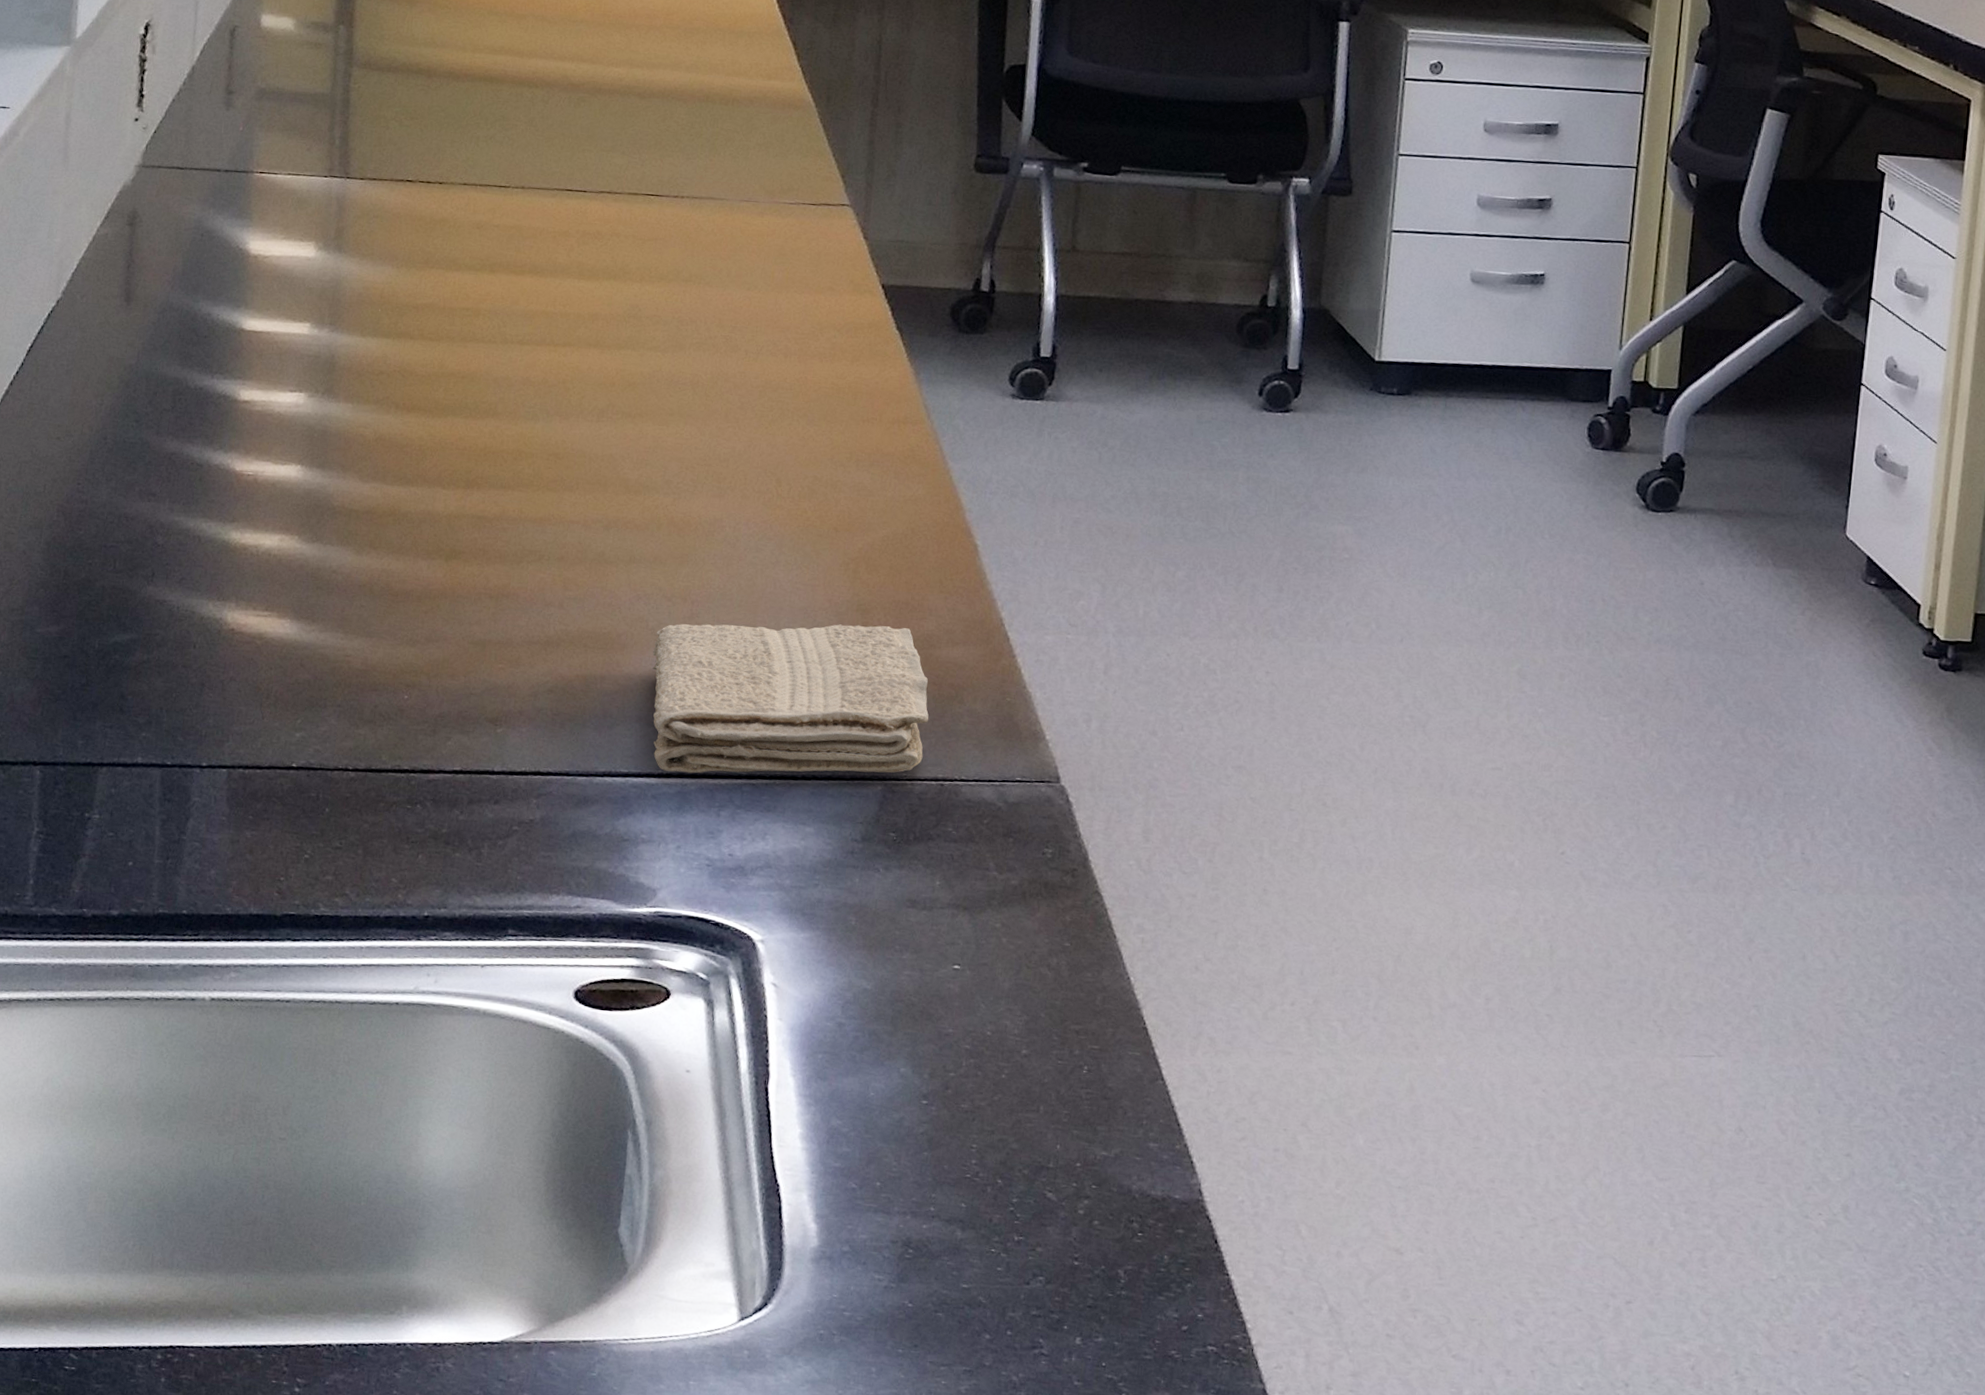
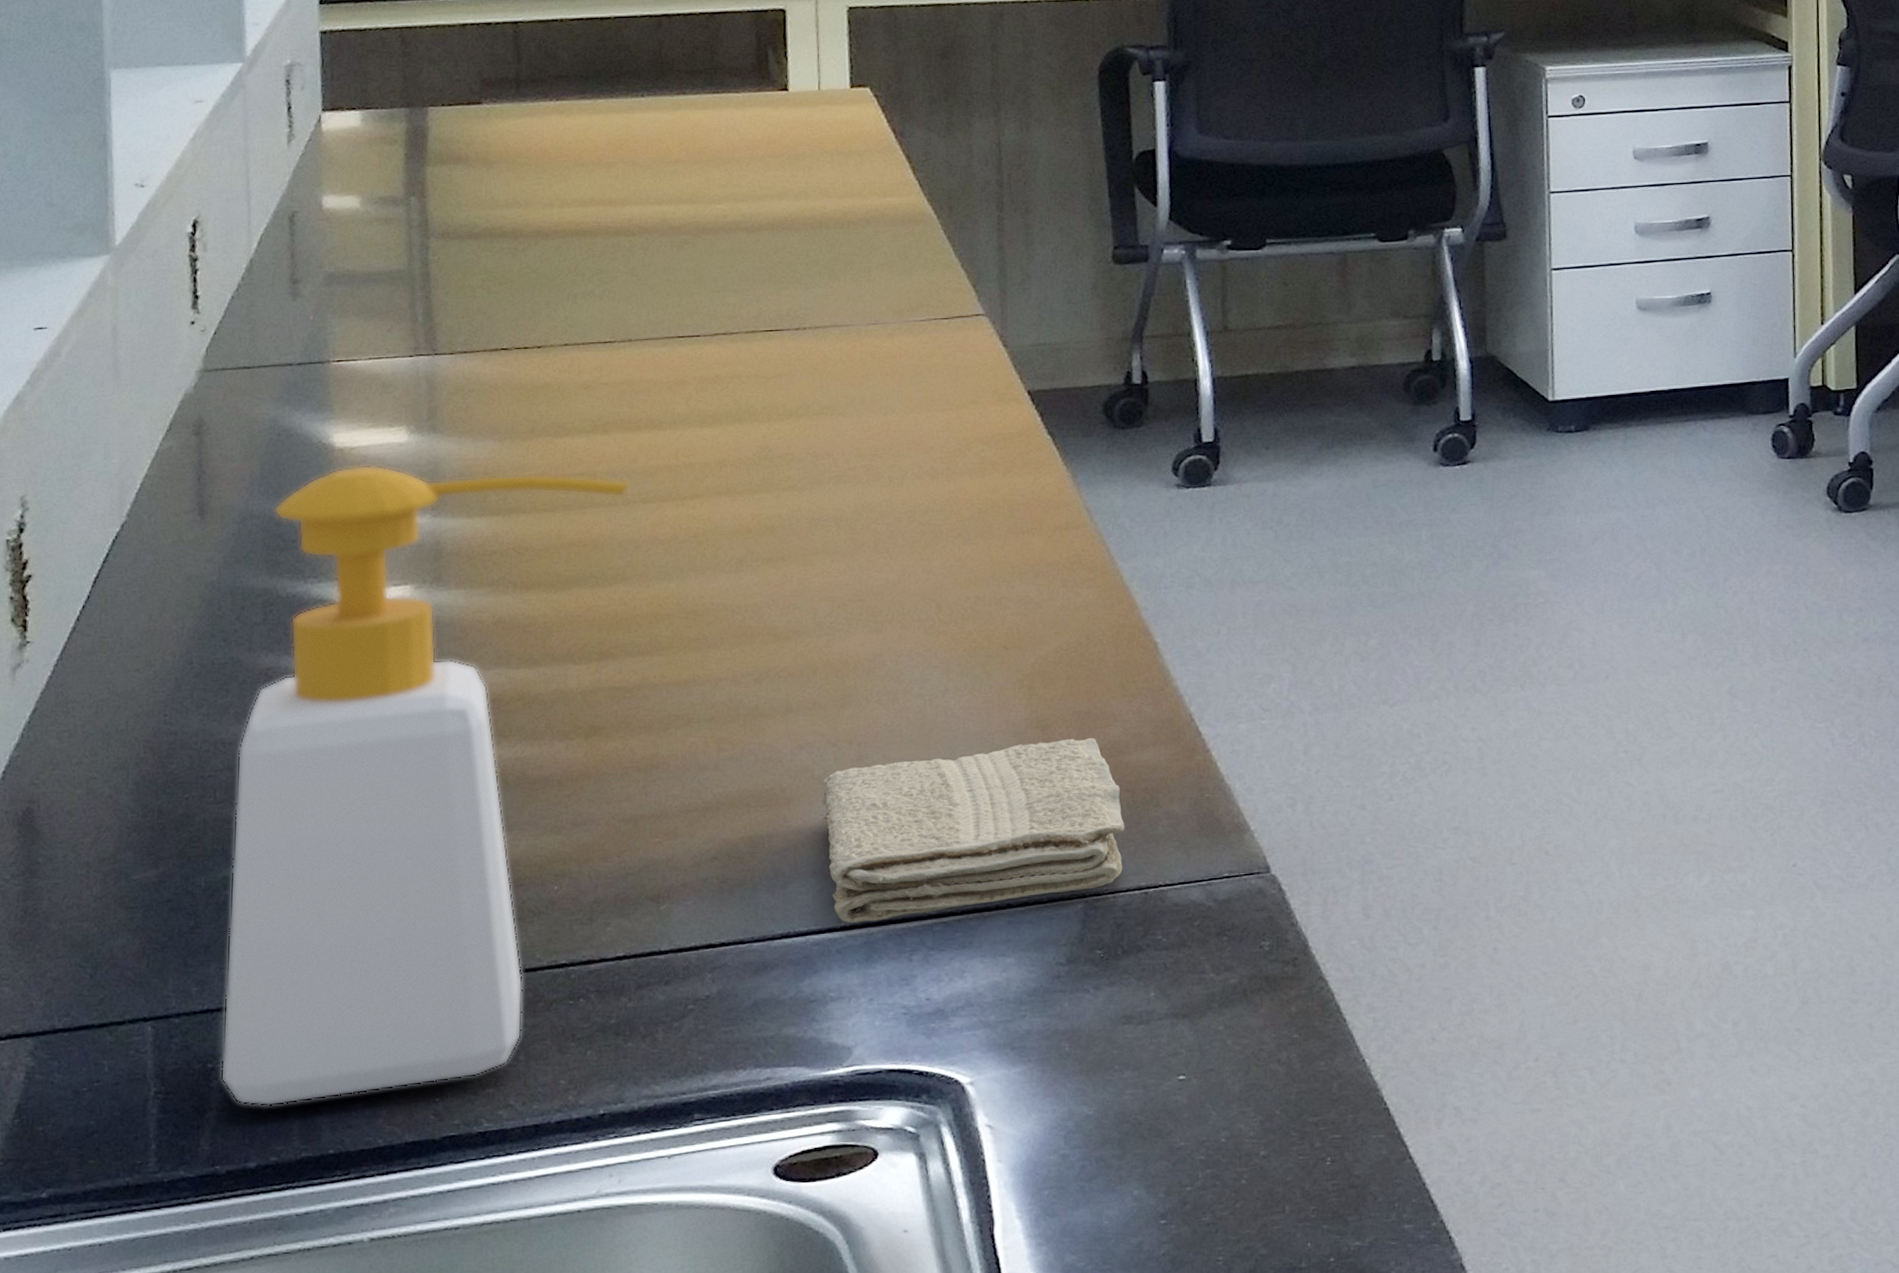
soap bottle: none [95,273,510,863] -> present [220,465,631,1106]

